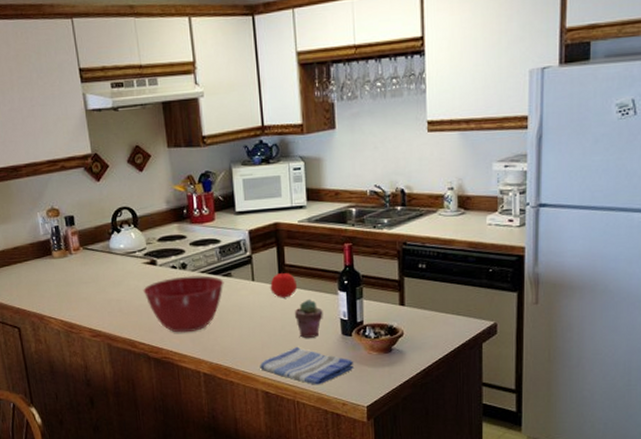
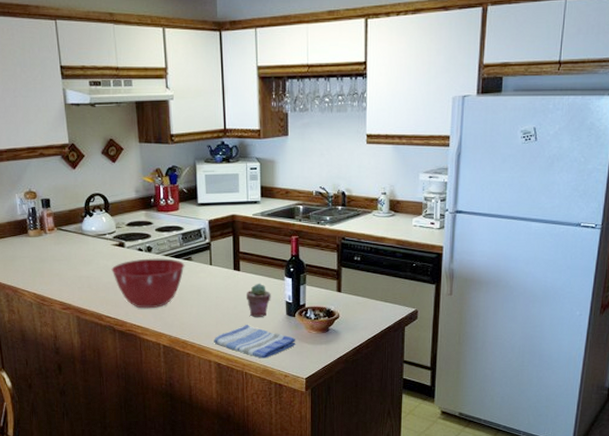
apple: present [270,272,298,298] -> none [226,258,250,281]

